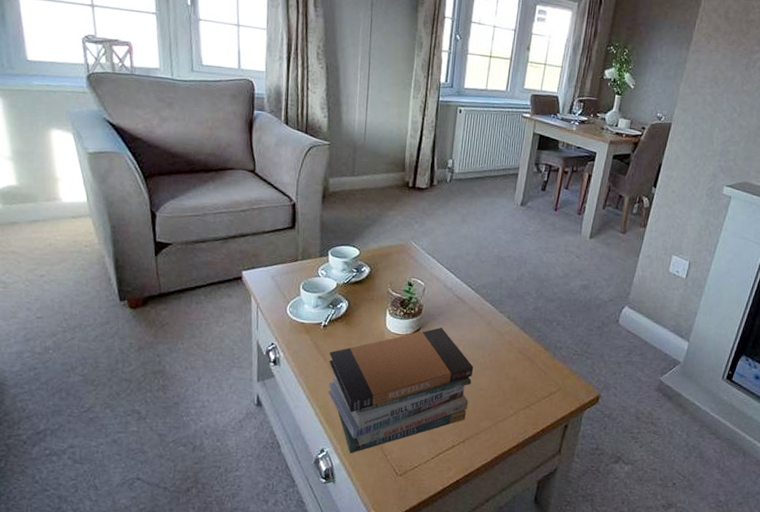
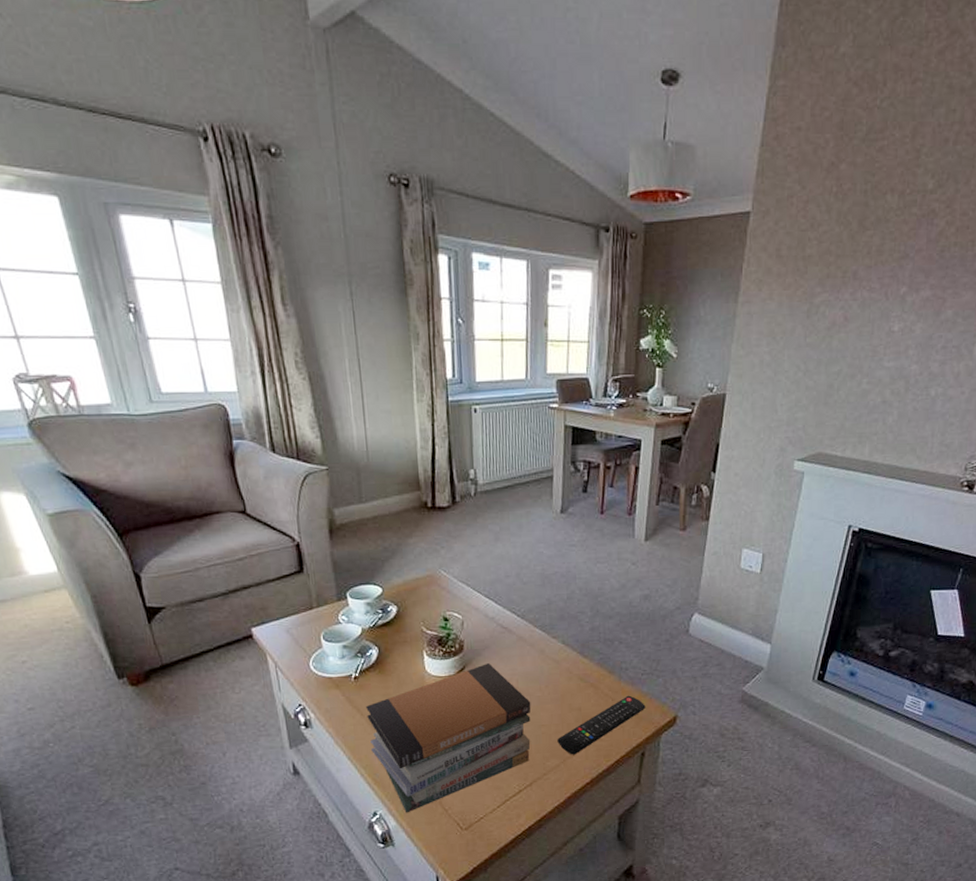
remote control: none [492,371,574,420] -> present [557,695,646,755]

